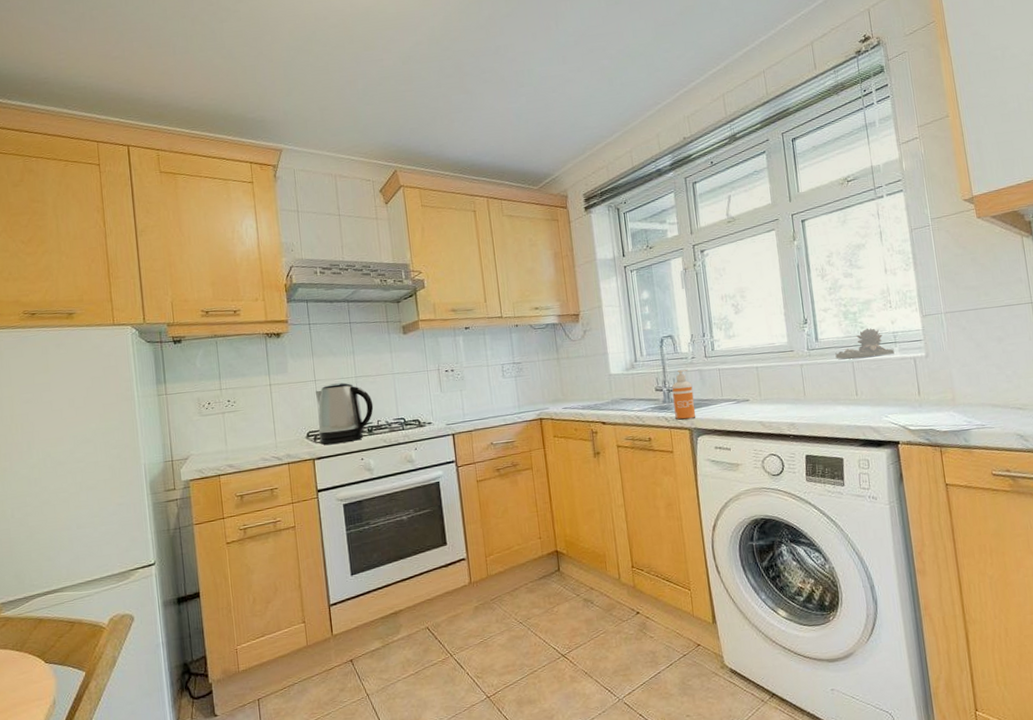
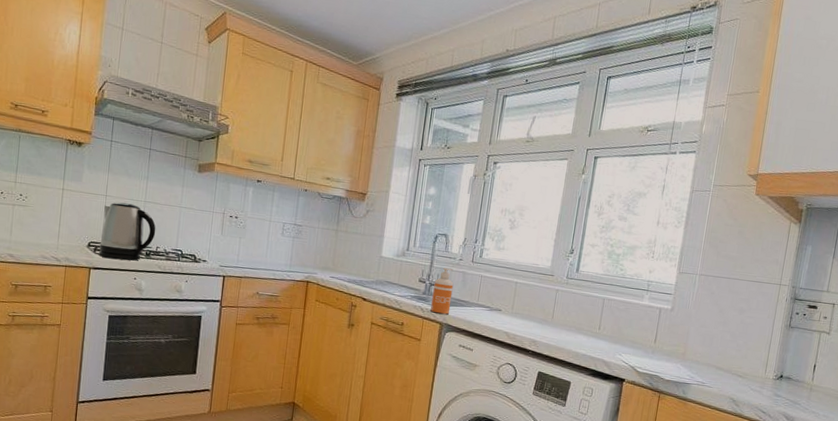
succulent plant: present [835,328,894,360] -> none [590,271,644,300]

